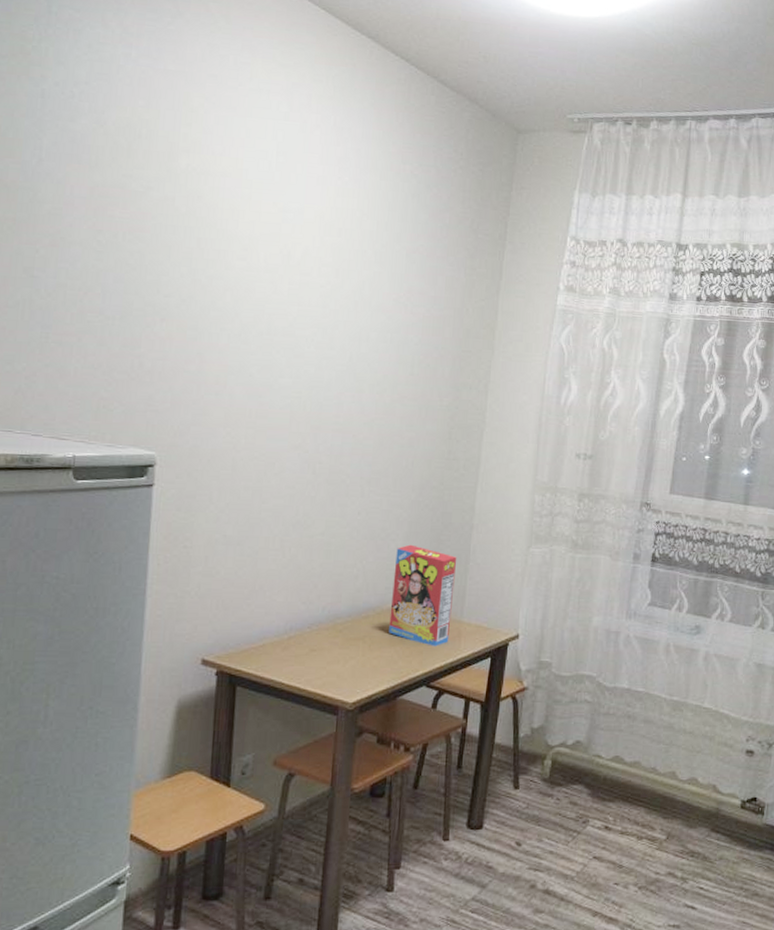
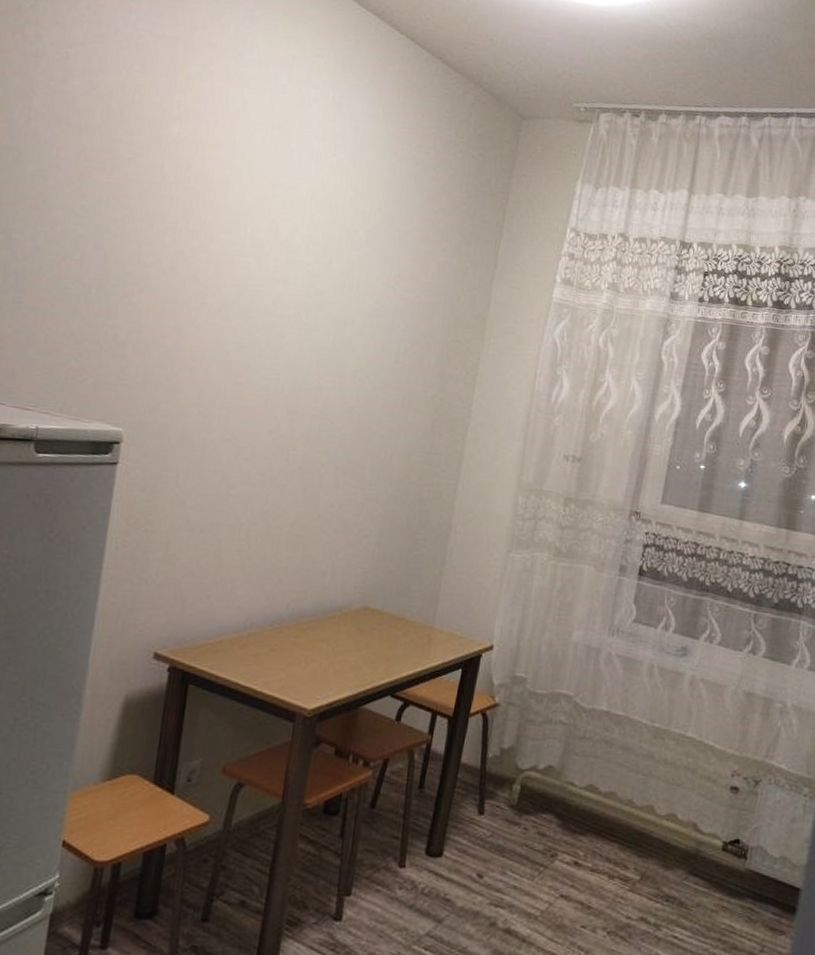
cereal box: present [389,544,457,646] -> none [355,542,433,653]

